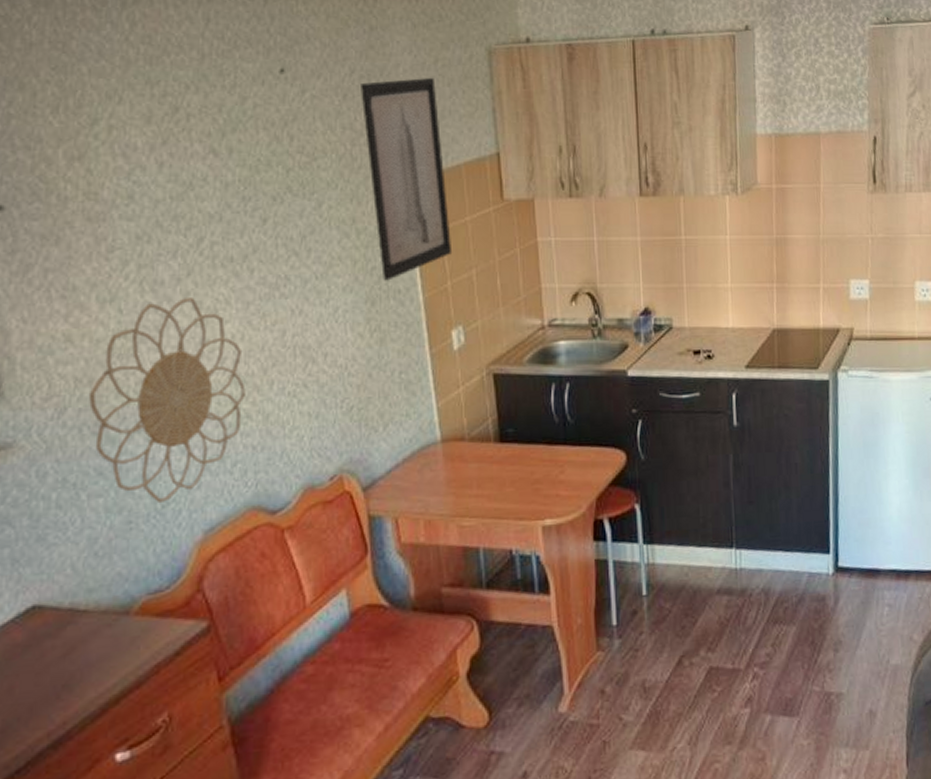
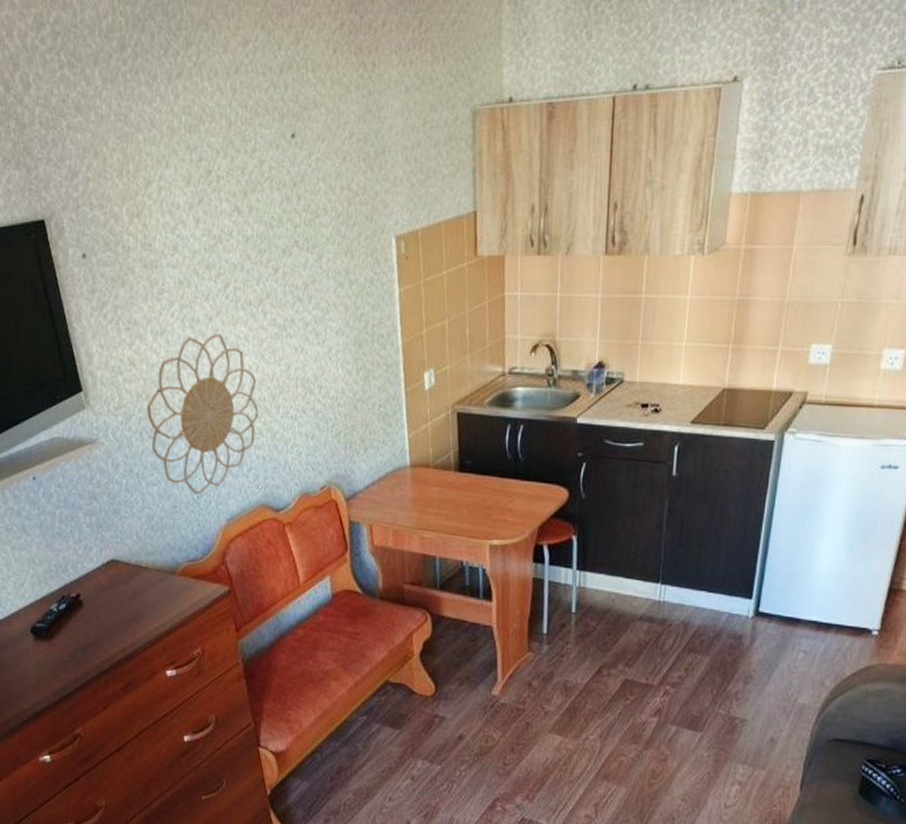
wall art: present [361,77,453,281] -> none [358,139,429,326]

